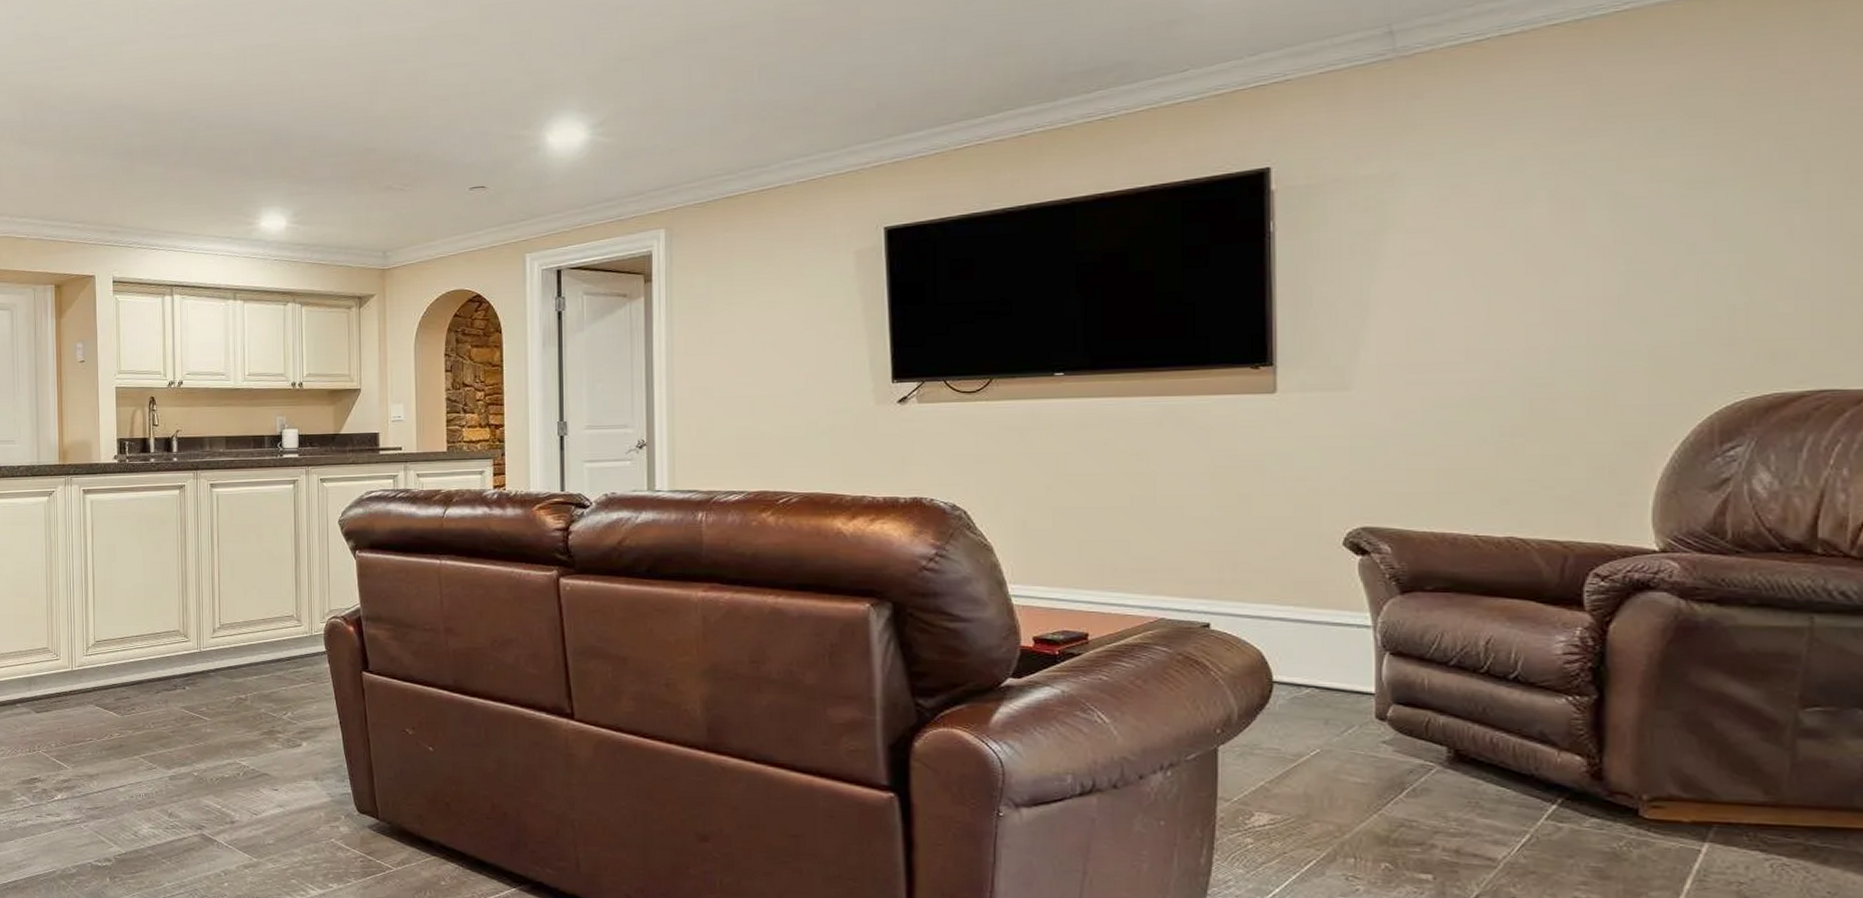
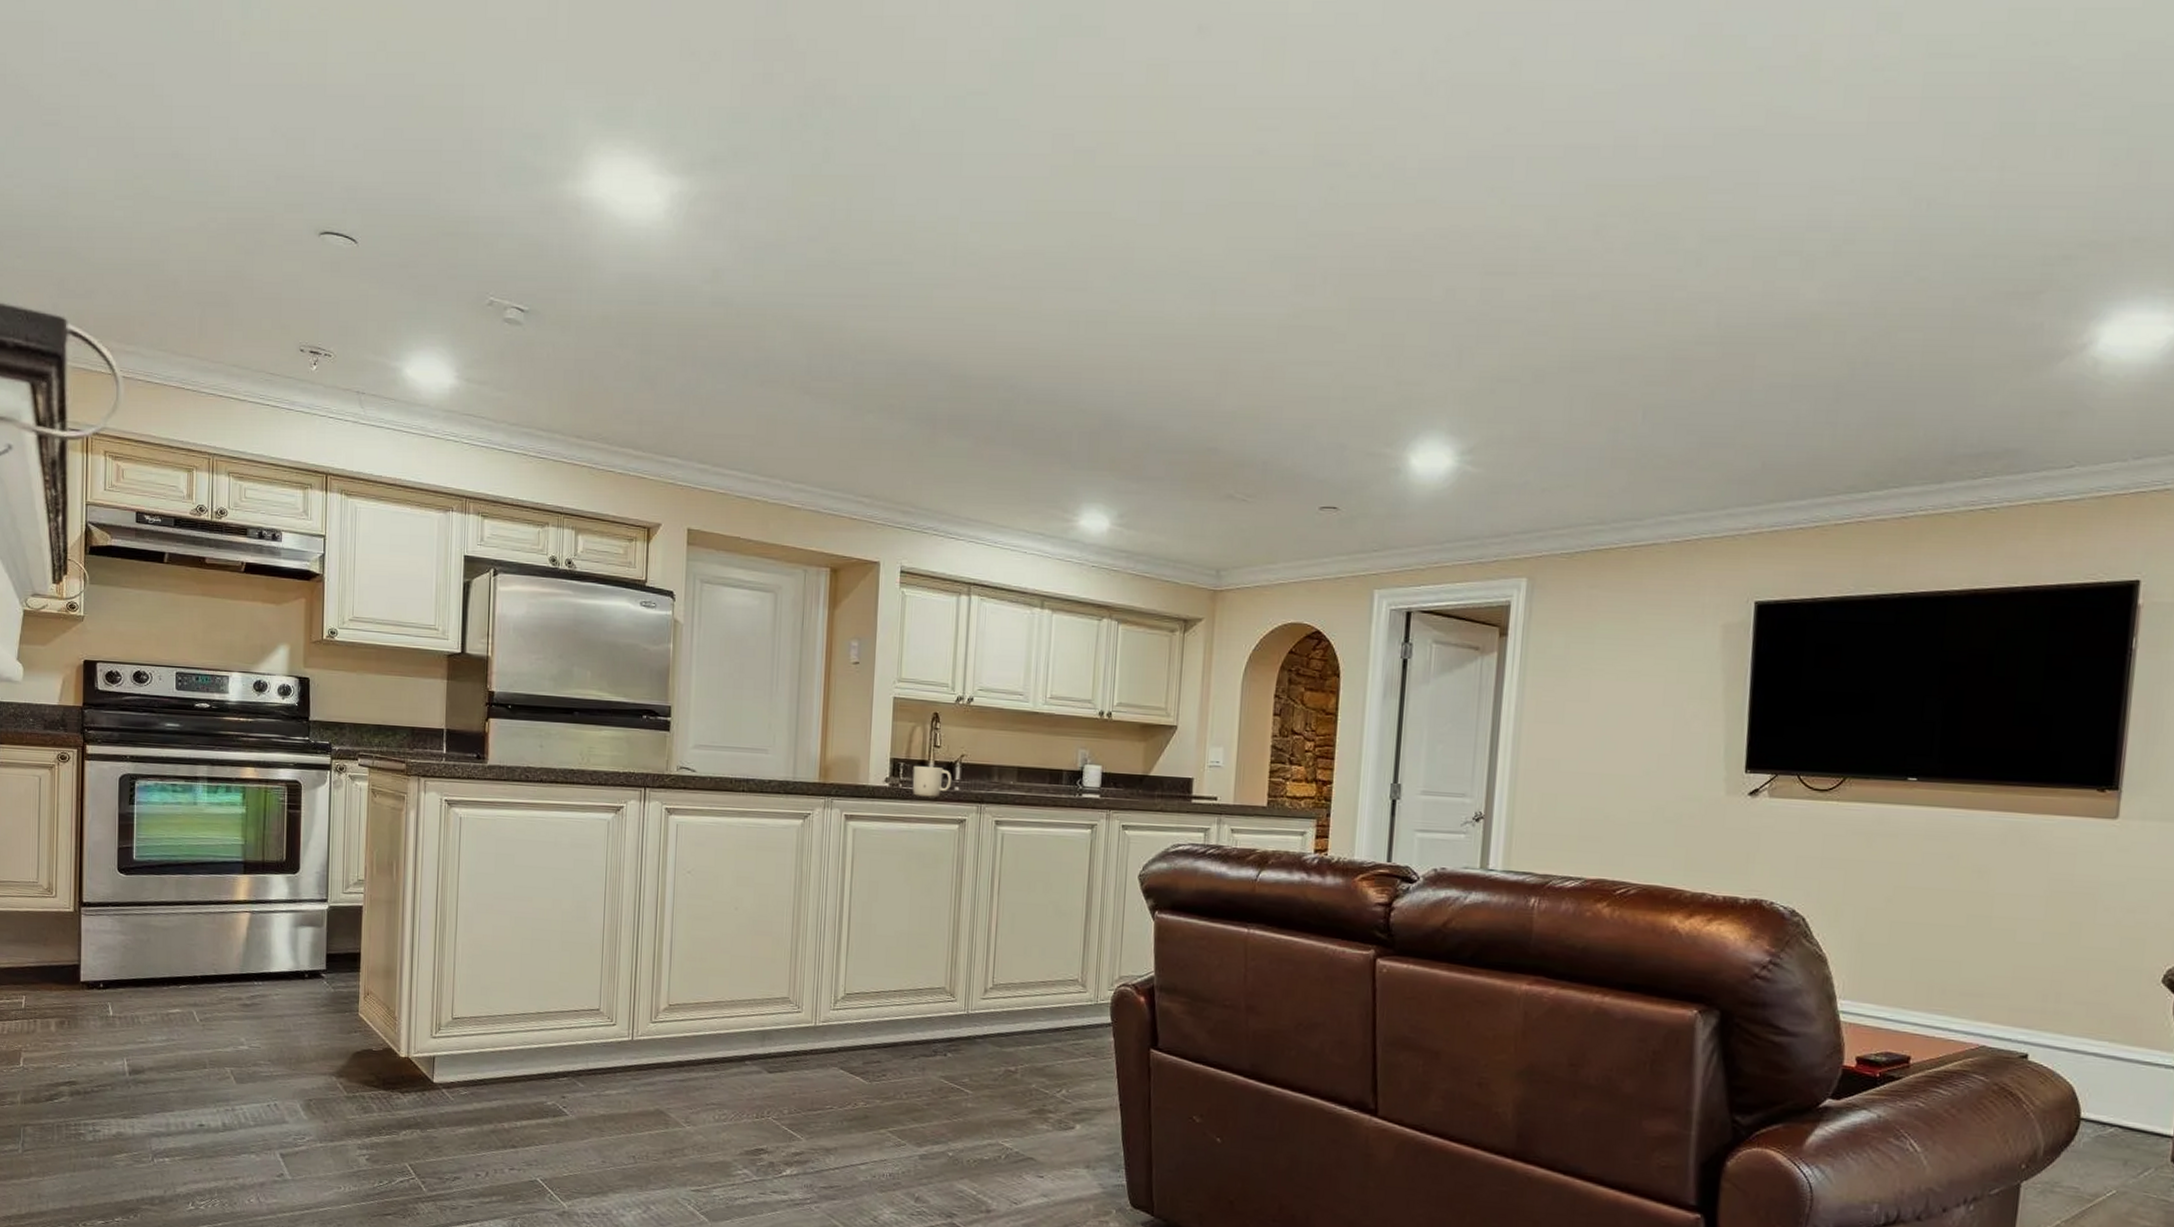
mug: none [137,443,171,469] -> present [912,766,952,798]

